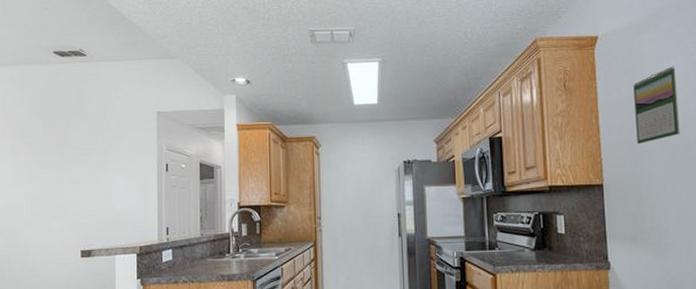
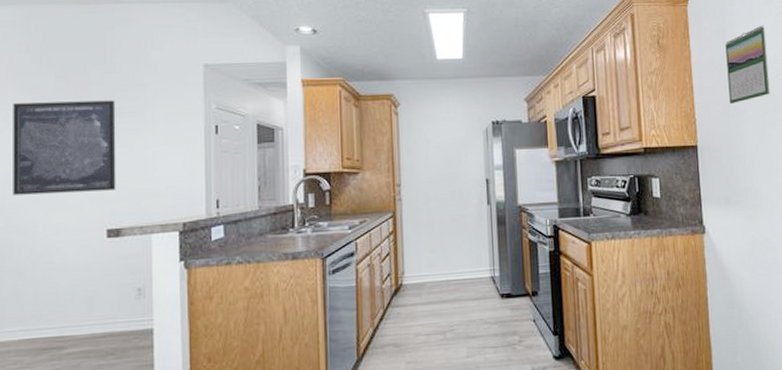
wall art: none [11,143,88,221] -> present [13,100,116,195]

